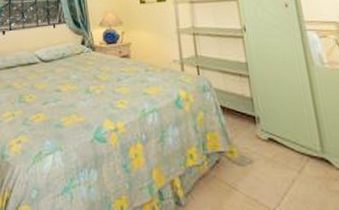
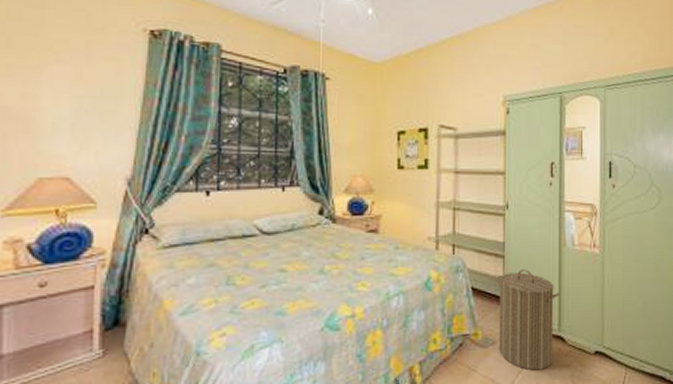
laundry hamper: none [245,88,321,194] -> present [497,269,559,371]

